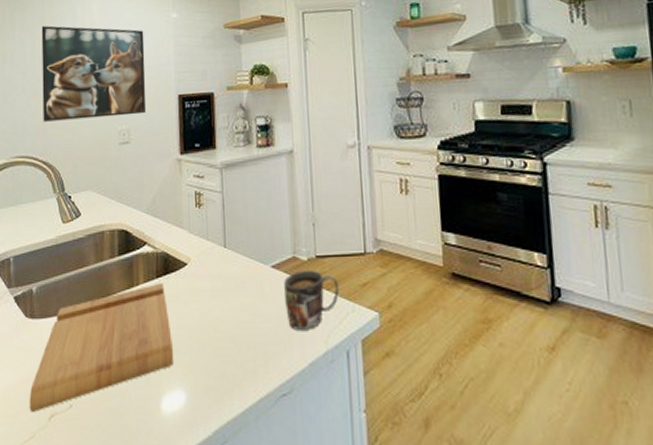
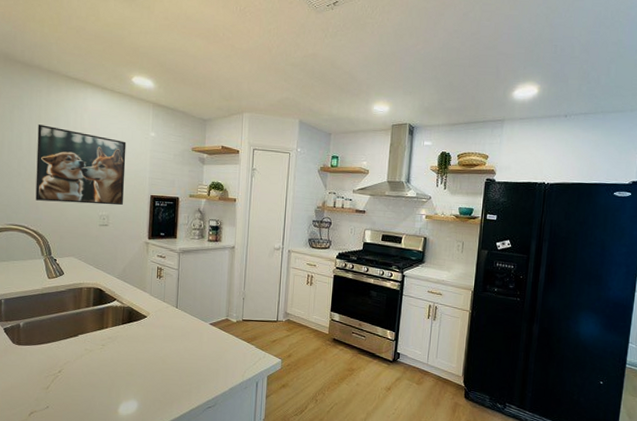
cutting board: present [29,282,173,413] -> none [13,327,131,411]
mug: present [284,271,340,330] -> none [217,328,257,367]

